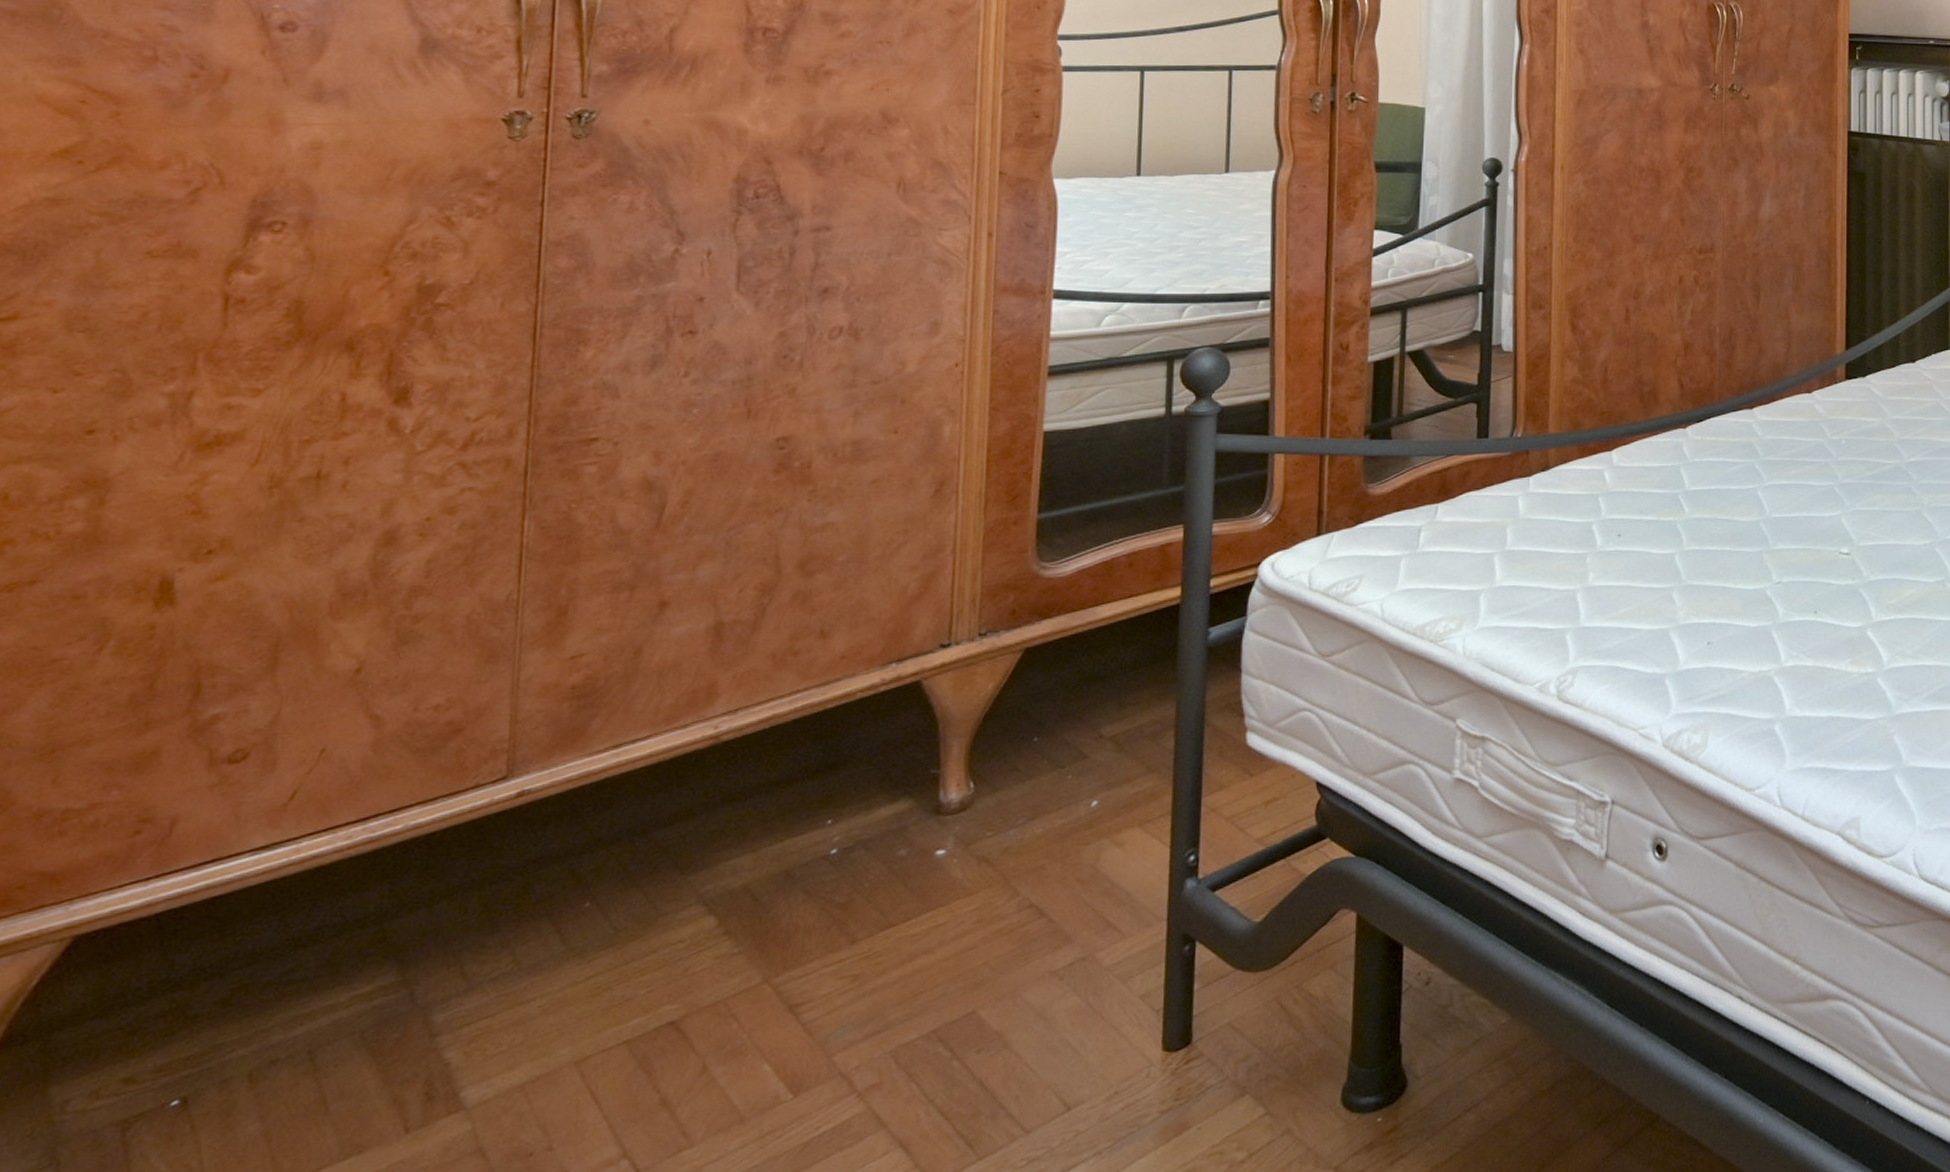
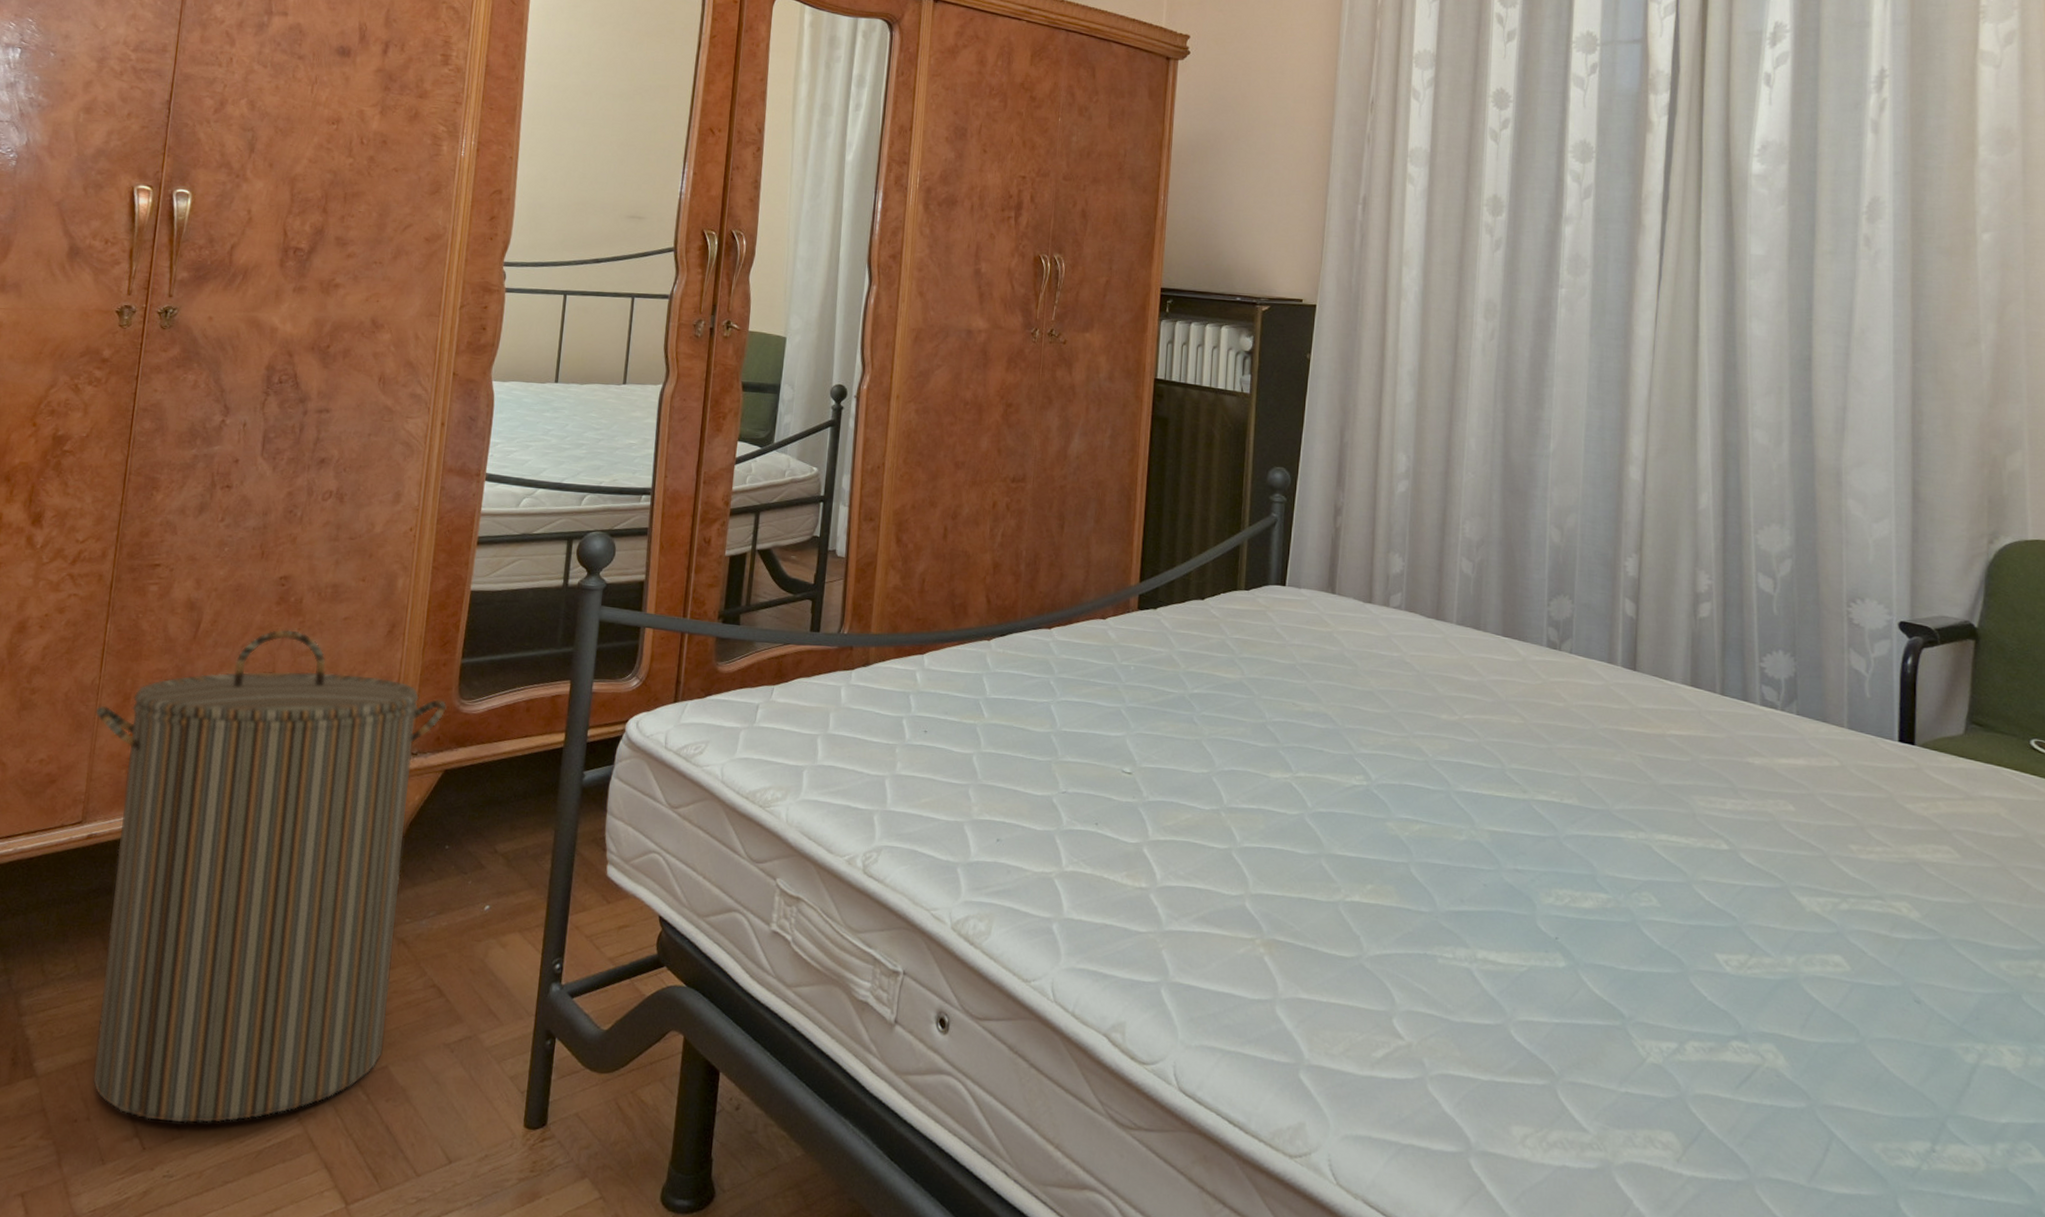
laundry hamper: none [515,502,1022,1134] -> present [93,629,447,1123]

